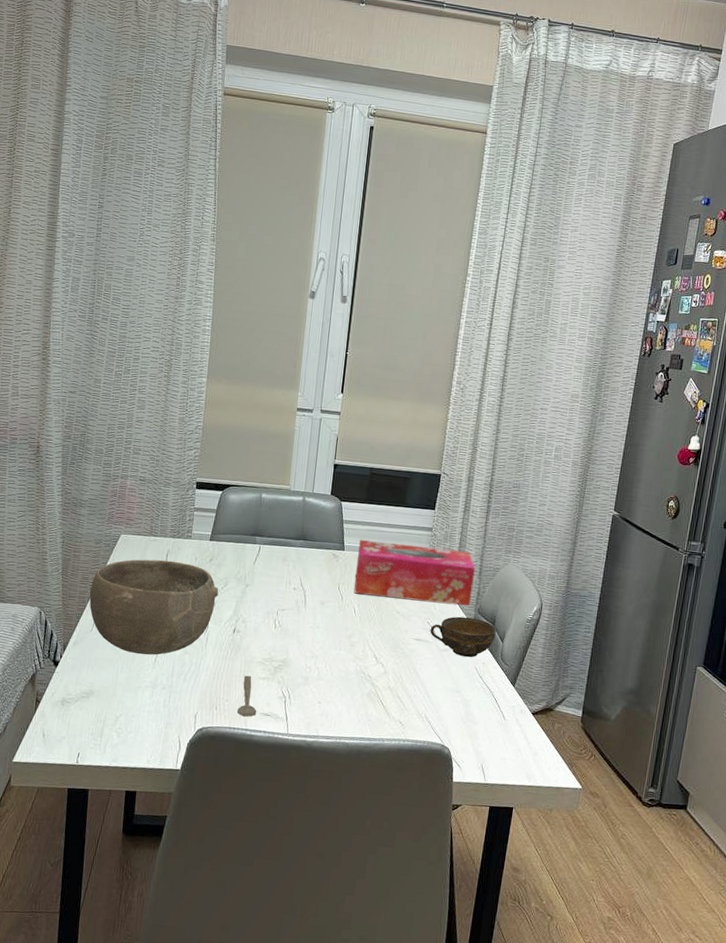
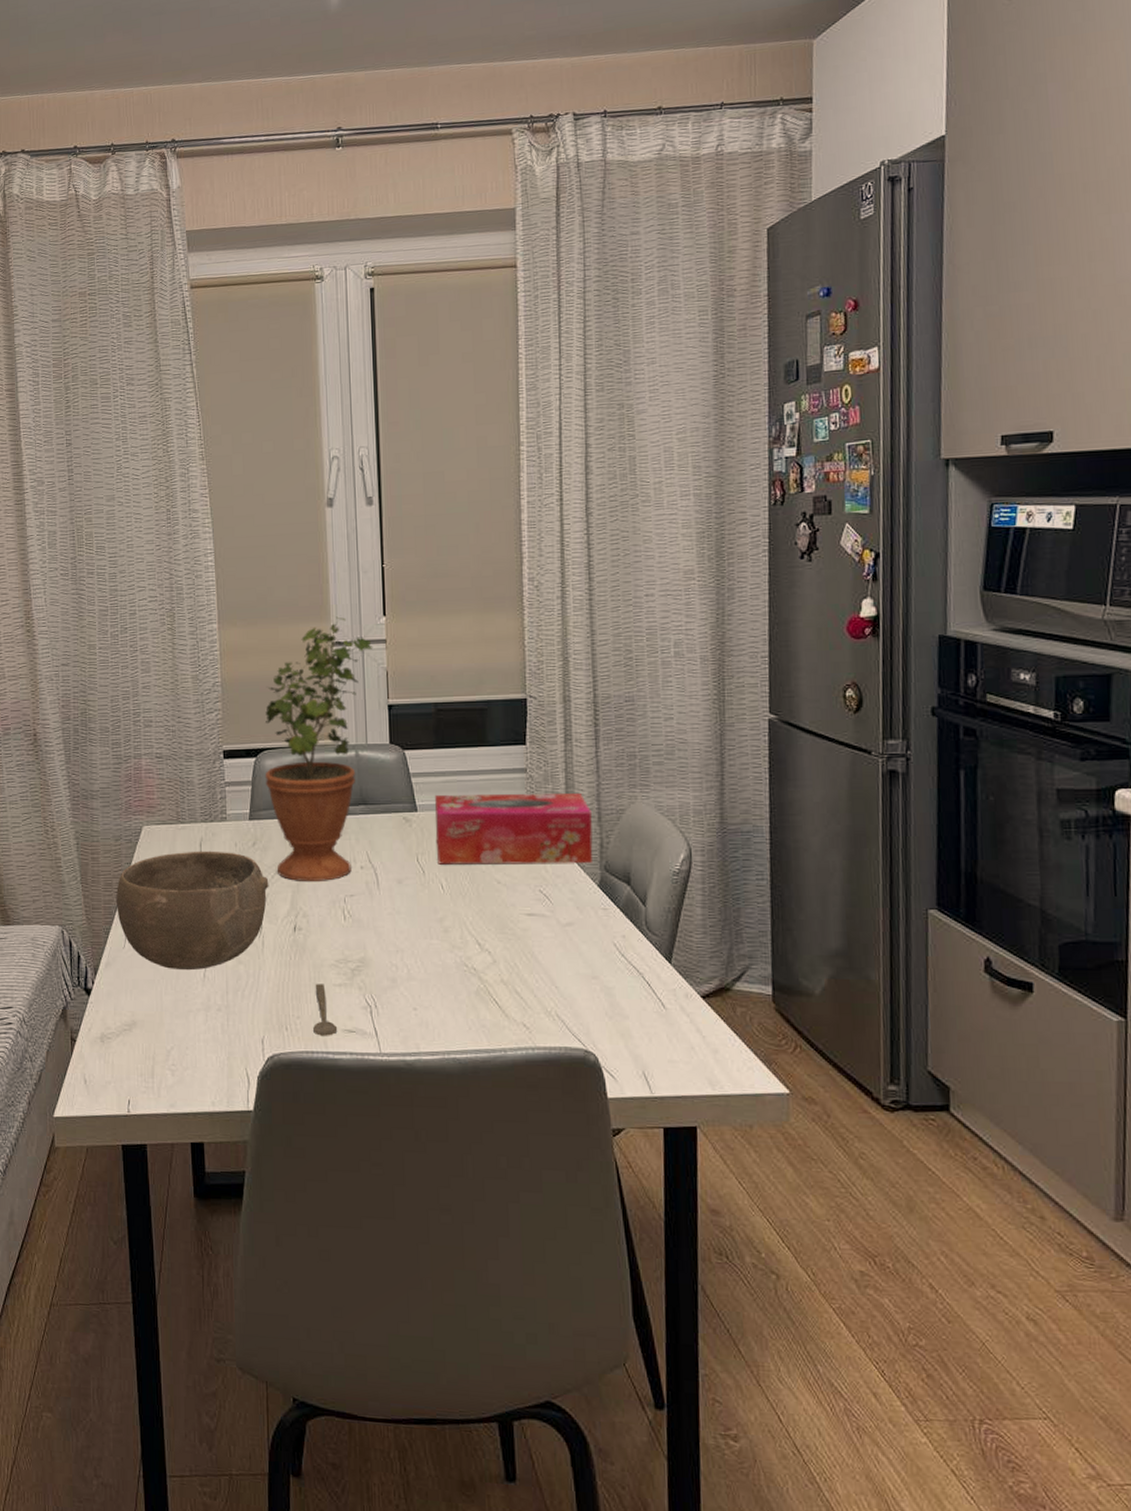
potted plant: none [226,387,330,597] -> present [264,616,373,881]
cup: present [430,616,496,658] -> none [544,878,634,931]

